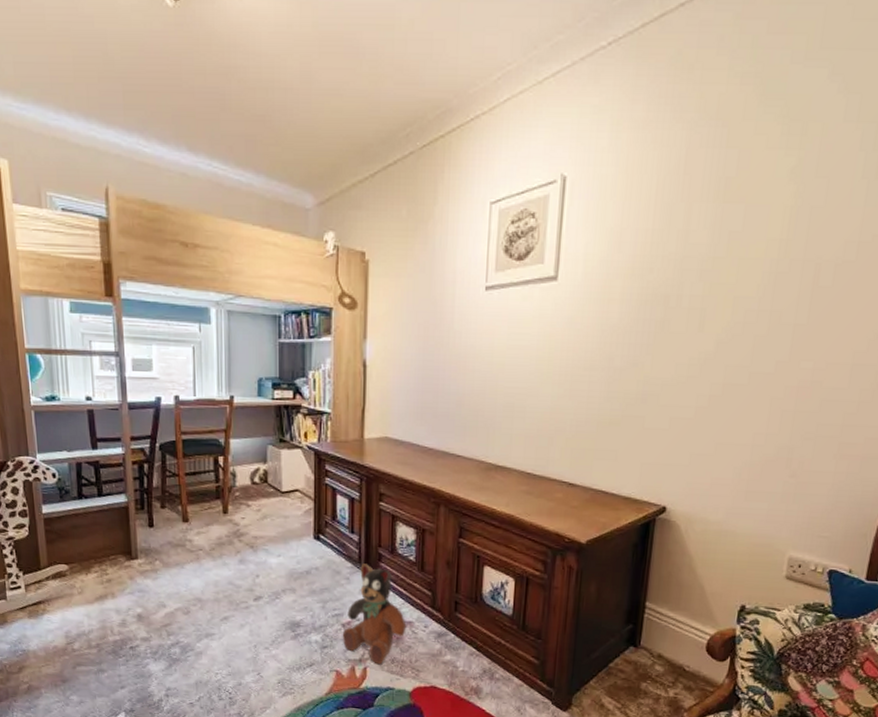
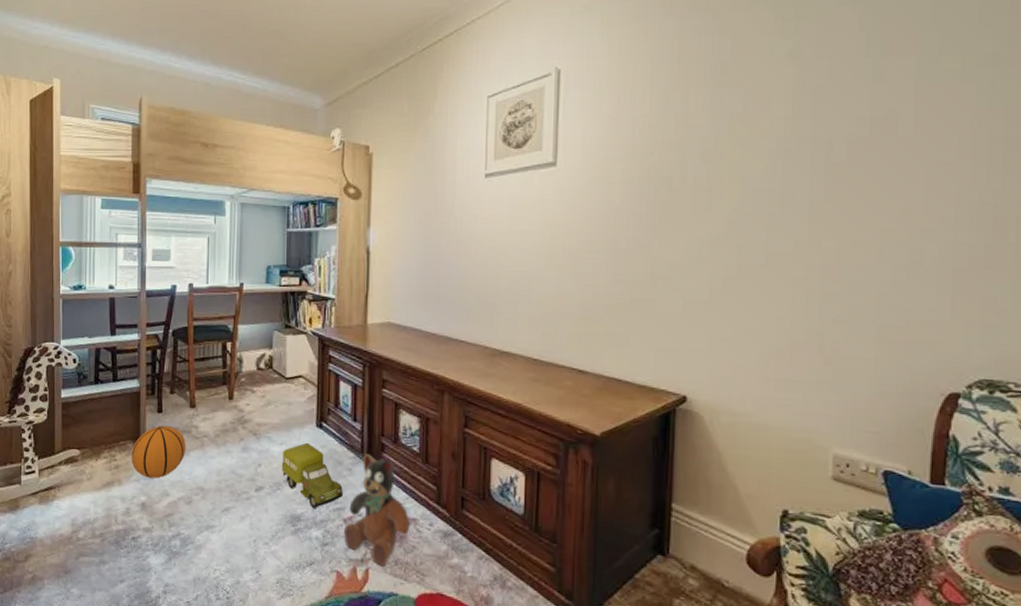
basketball: none [123,540,181,591] -> present [131,425,186,479]
toy truck: none [279,554,341,616] -> present [281,442,343,509]

